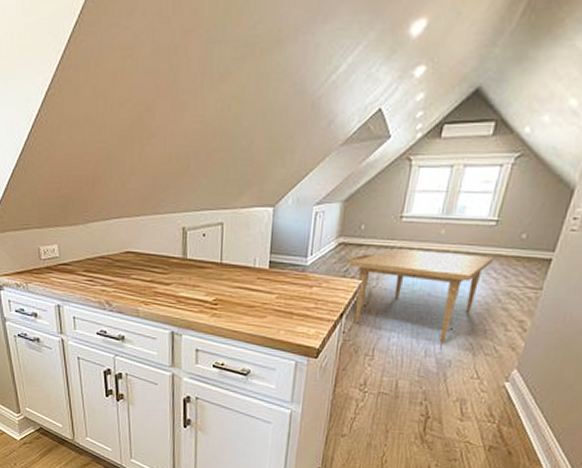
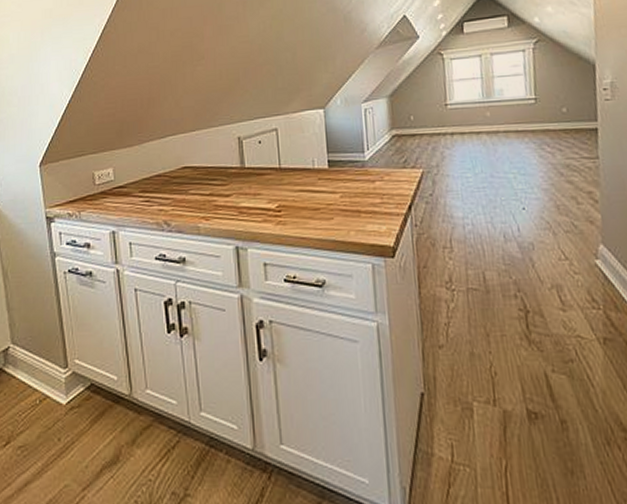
dining table: present [347,249,495,342] -> none [404,132,544,224]

